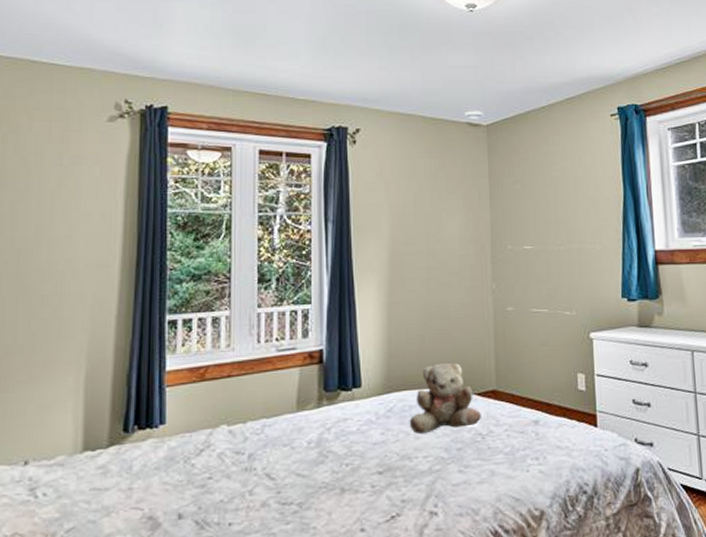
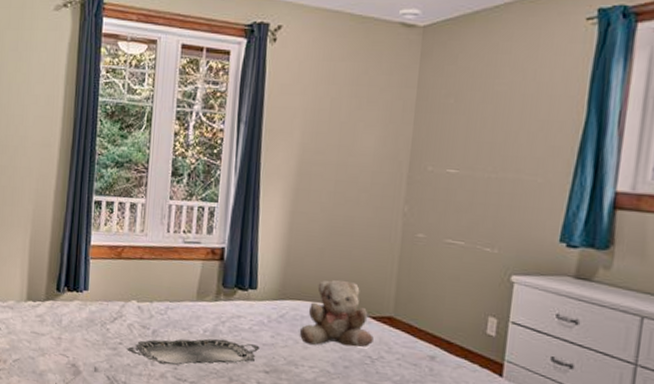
serving tray: none [218,446,370,491] -> present [127,338,260,366]

